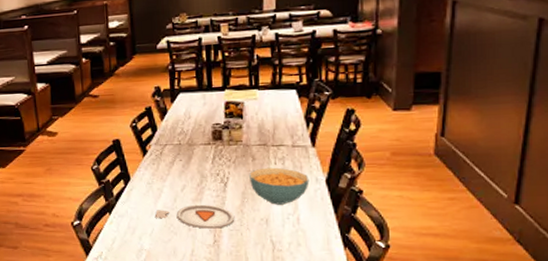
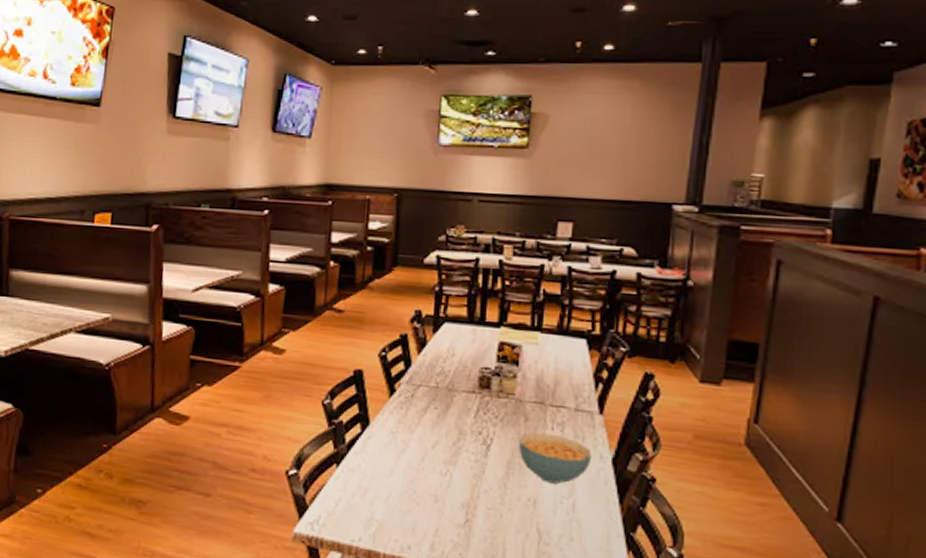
dinner plate: present [155,204,235,229] -> none [395,468,495,504]

